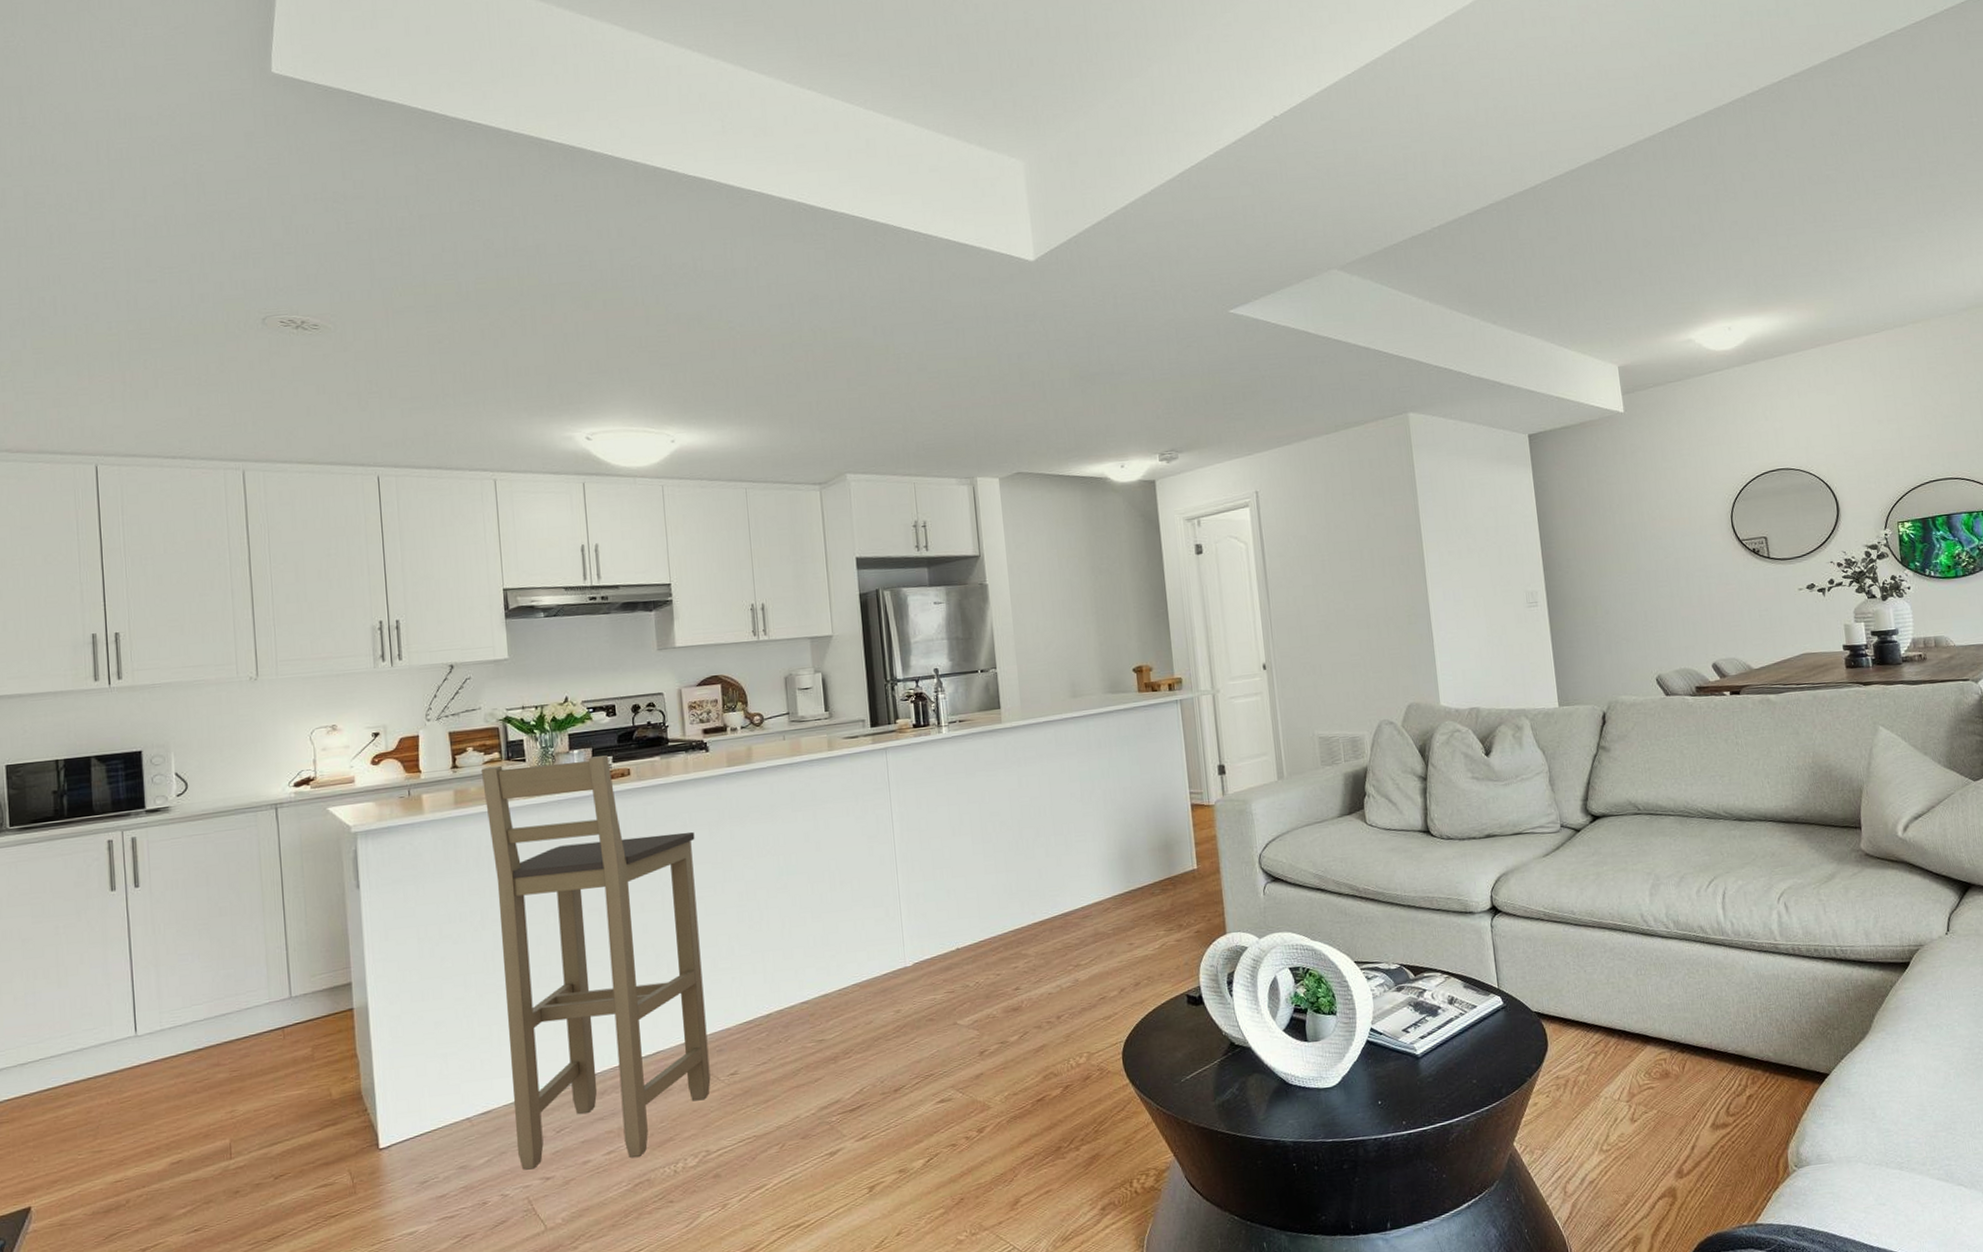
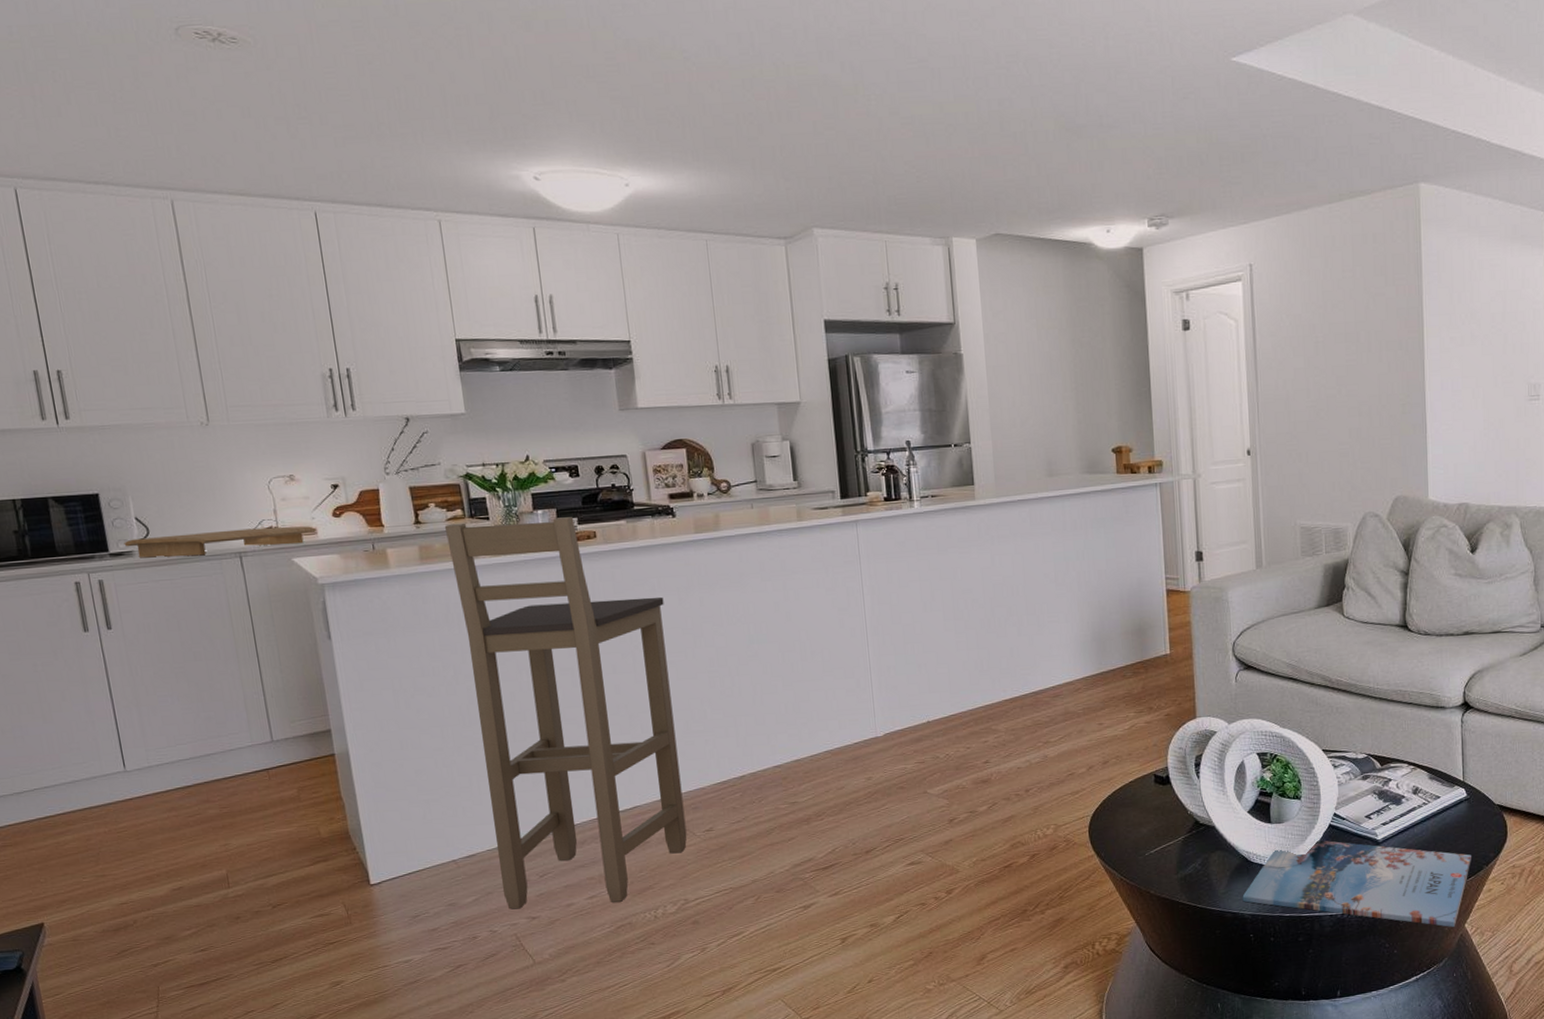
cutting board: none [161,774,355,814] -> present [124,526,317,558]
magazine: none [1282,1057,1515,1147] -> present [1242,839,1473,928]

